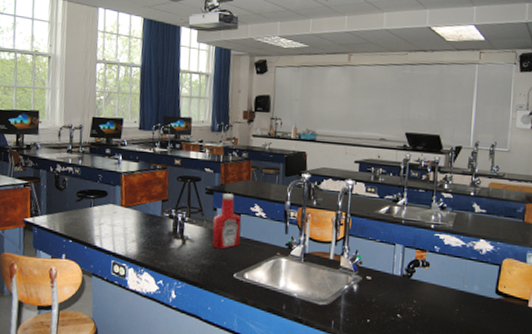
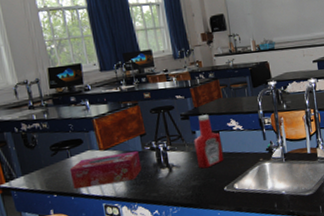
tissue box: none [88,211,158,244] -> present [69,150,142,190]

